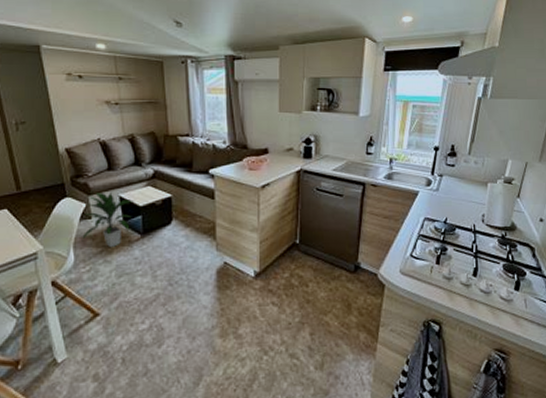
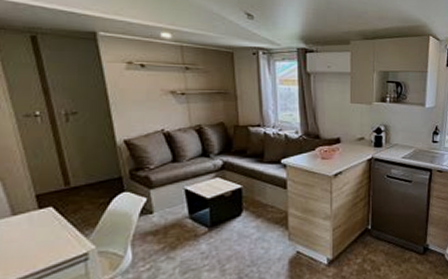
indoor plant: present [82,191,135,248] -> none [141,184,202,244]

